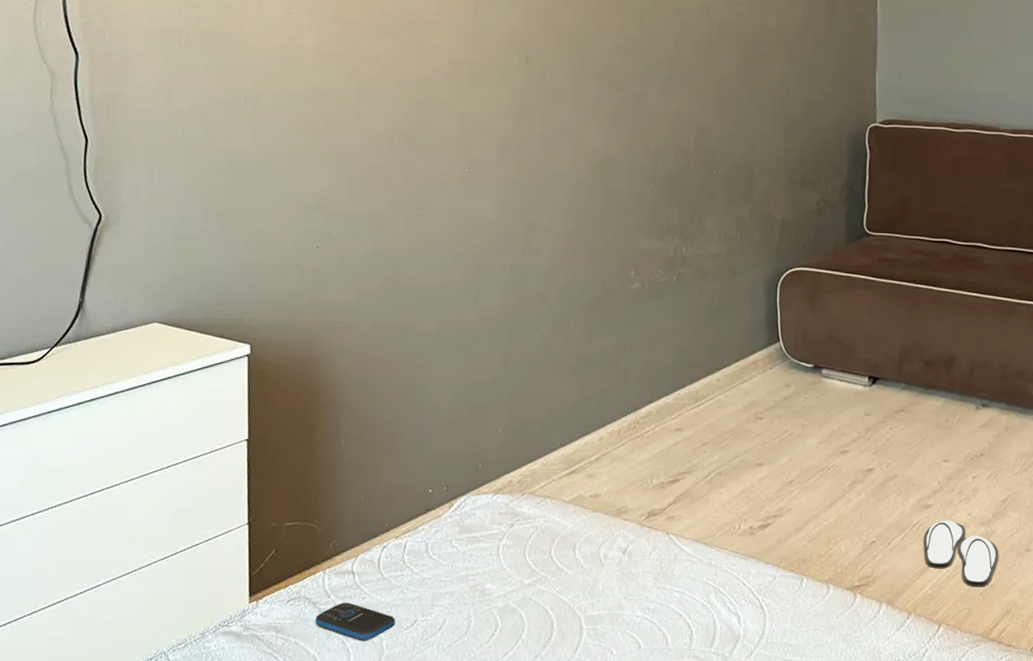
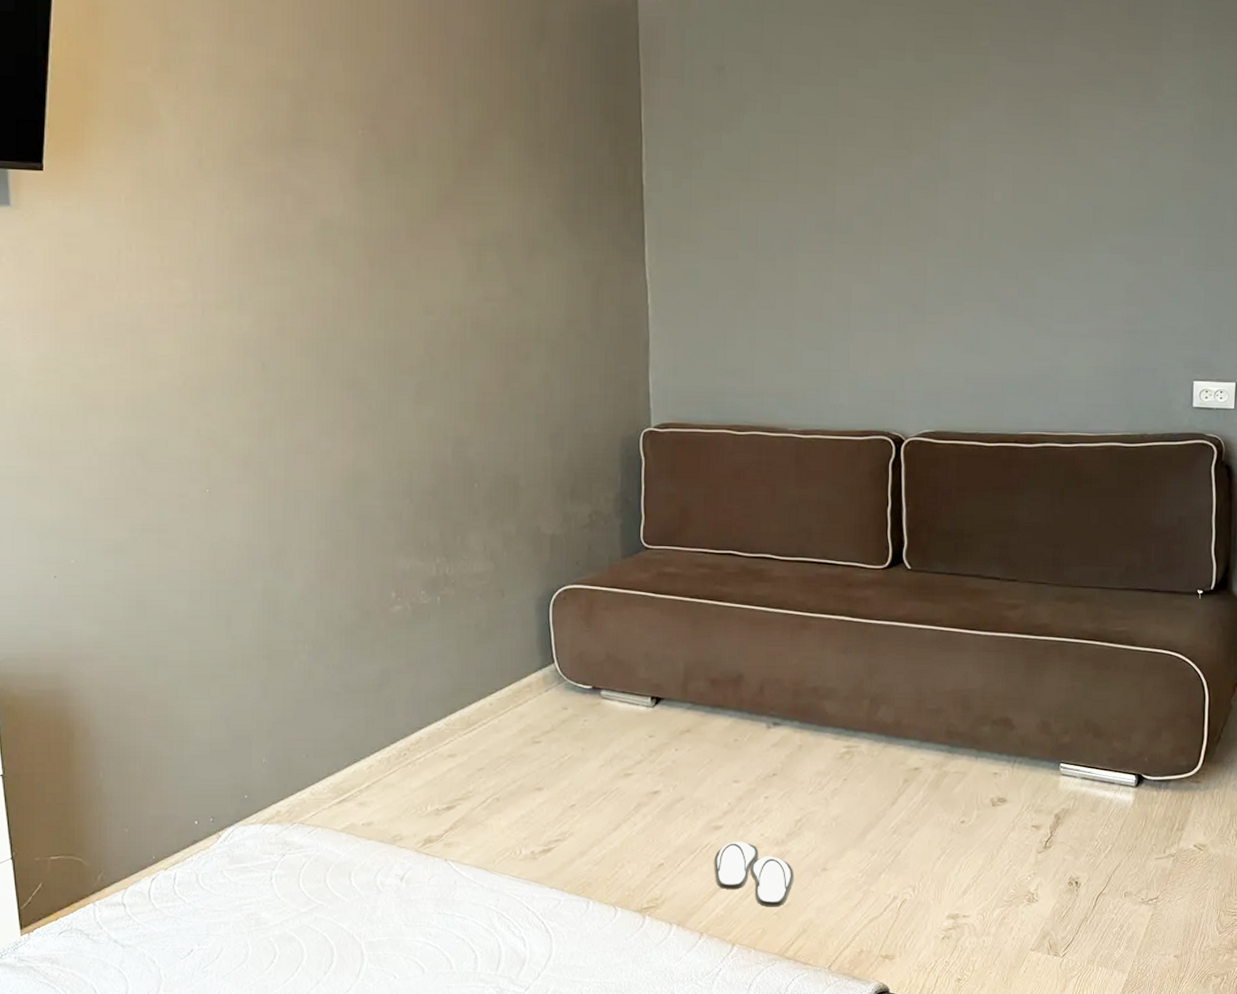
mobile phone: present [315,602,396,642] -> none [90,933,171,971]

